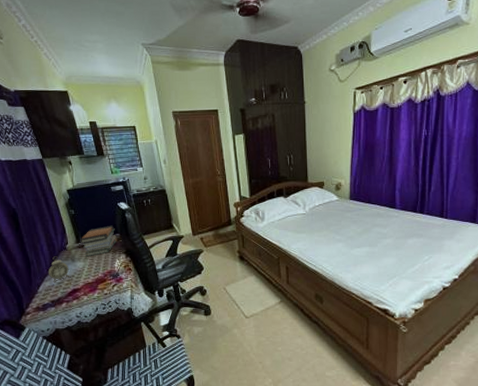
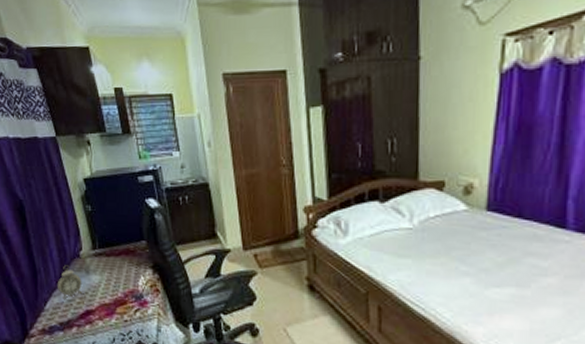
book stack: present [80,225,117,257] -> none [96,228,143,269]

